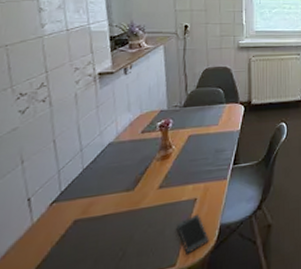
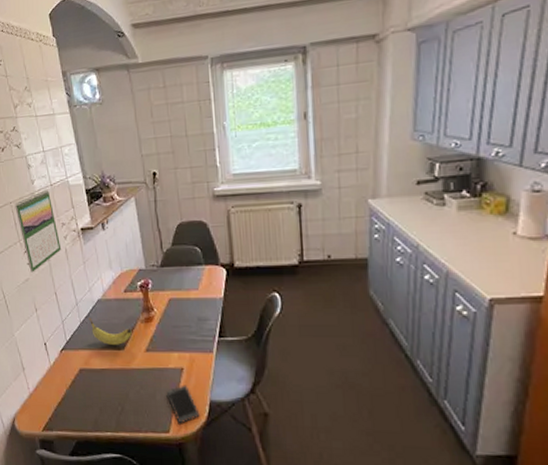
calendar: none [11,33,71,121] -> present [15,189,62,273]
fruit: none [94,162,145,188] -> present [88,317,132,345]

